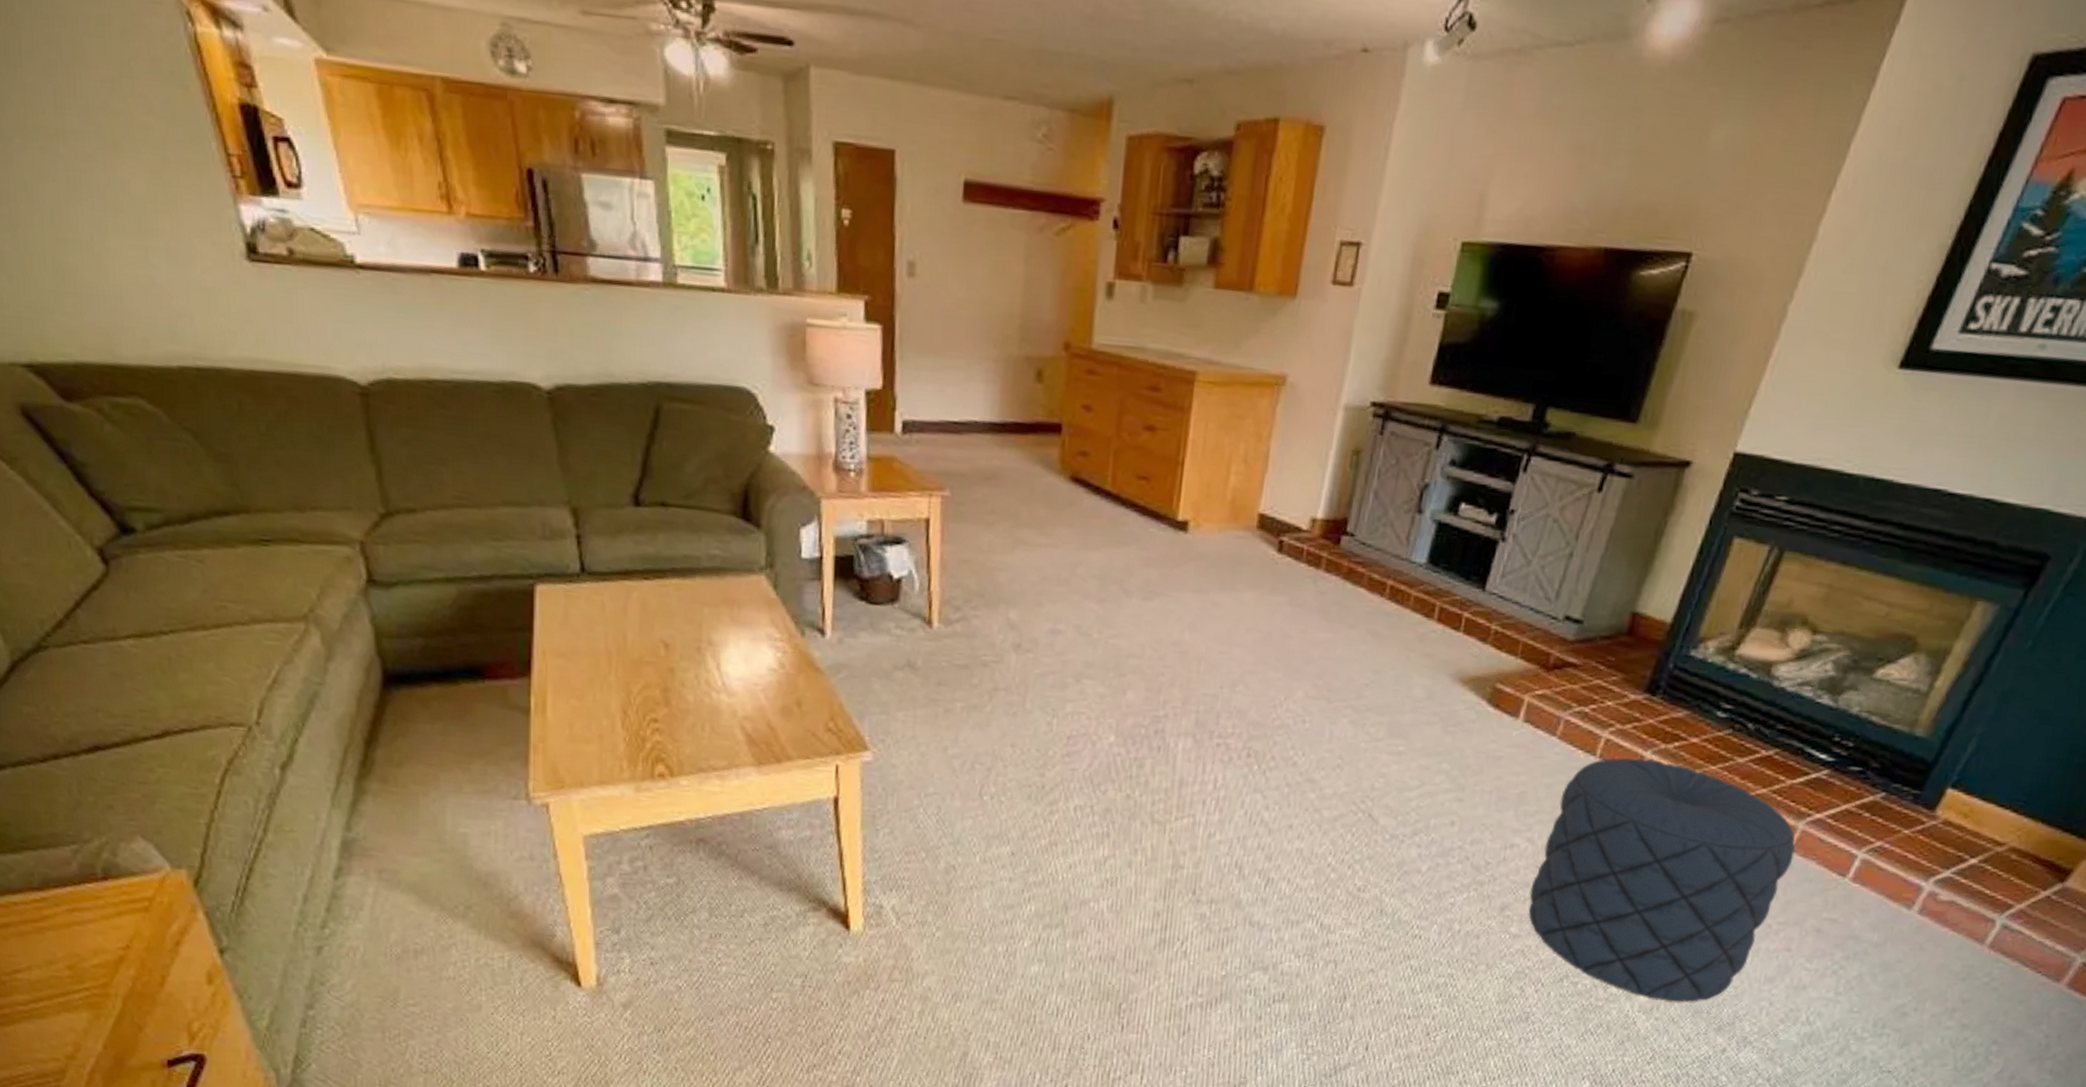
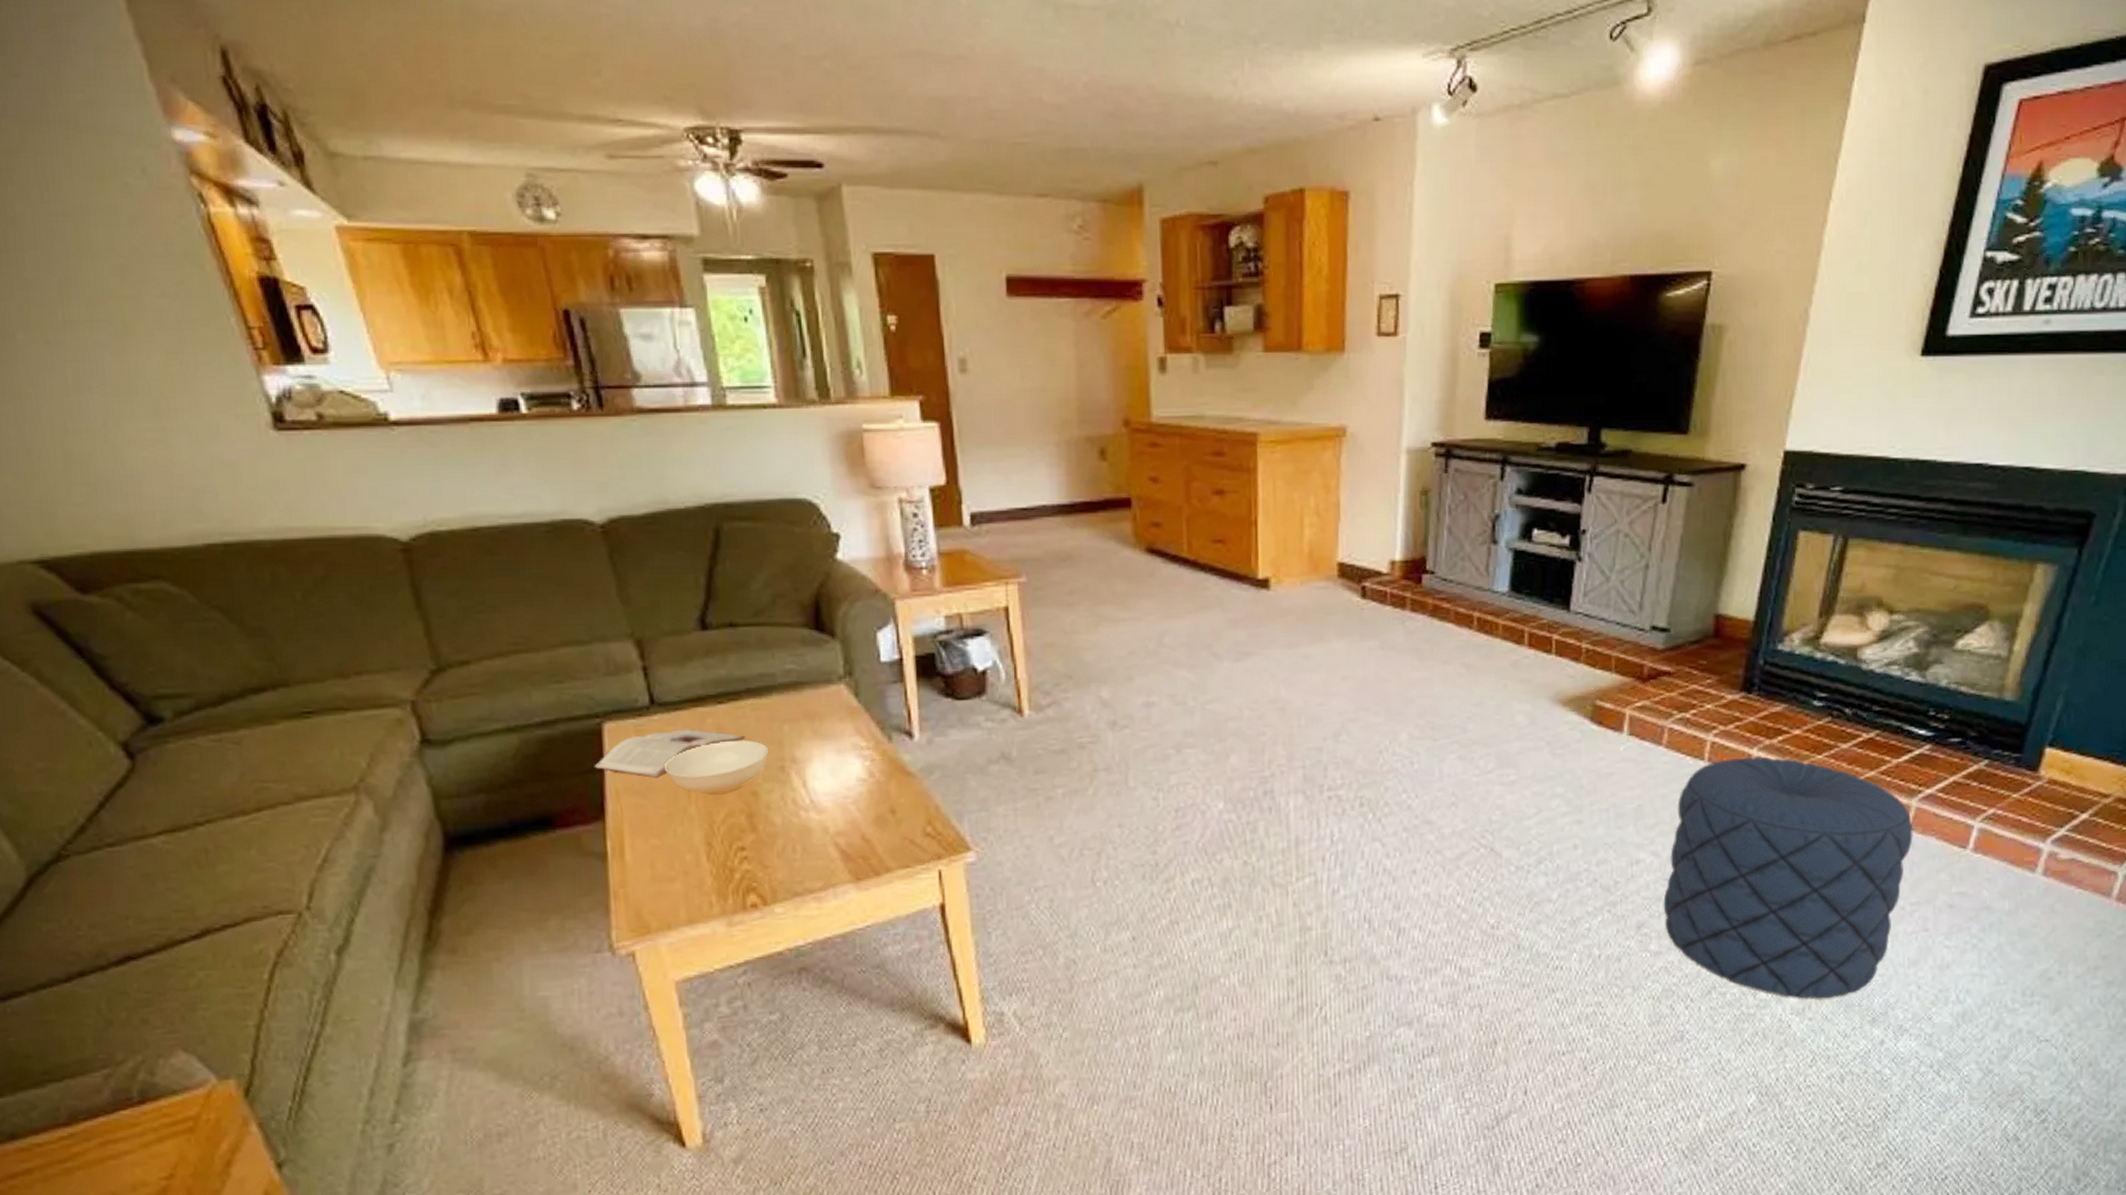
magazine: none [524,599,667,644] -> present [594,729,745,779]
bowl: none [588,616,688,667] -> present [663,739,769,795]

